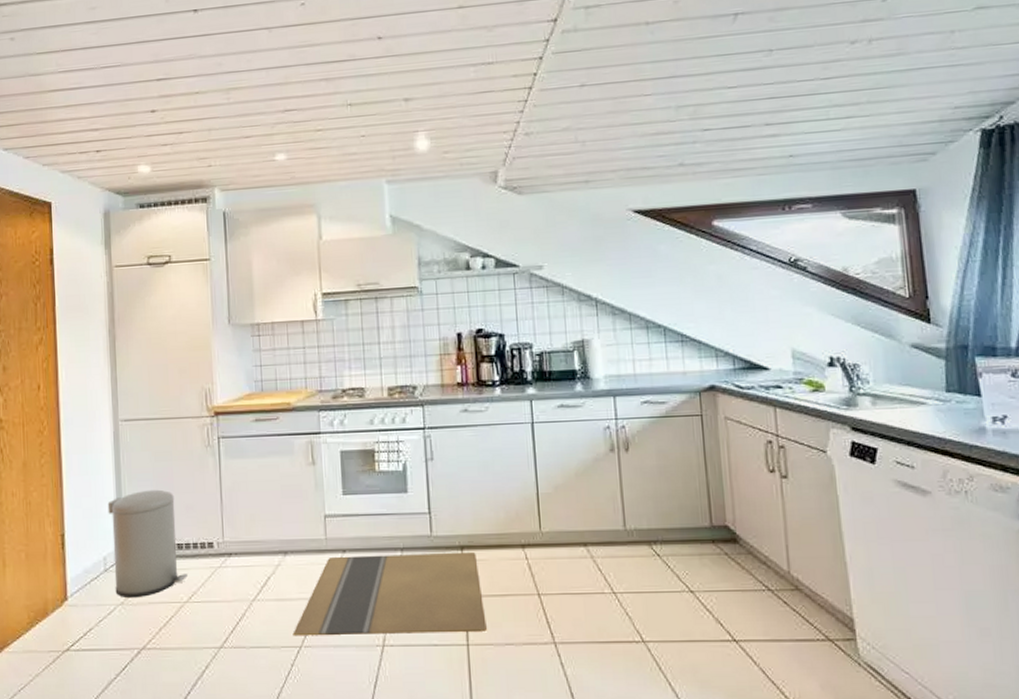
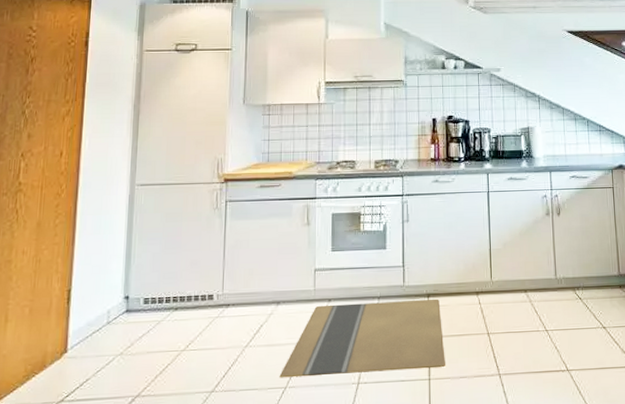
pedal bin: present [107,489,188,597] -> none [116,247,187,348]

